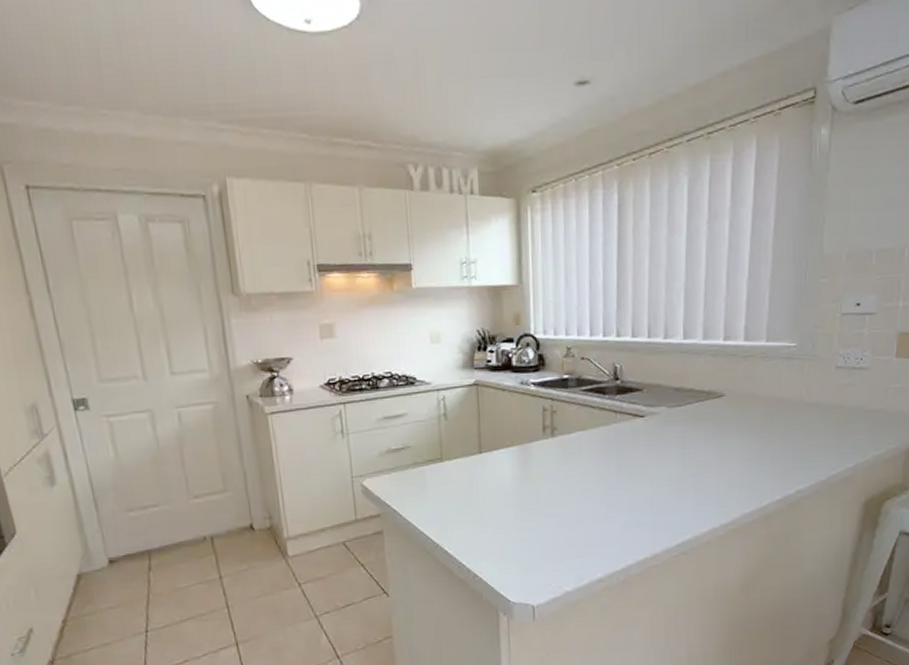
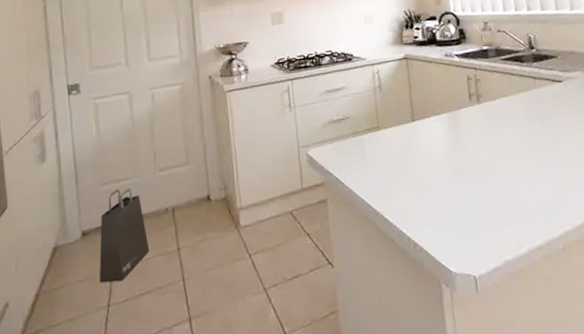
shopping bag: none [129,515,188,609] -> present [99,187,150,282]

